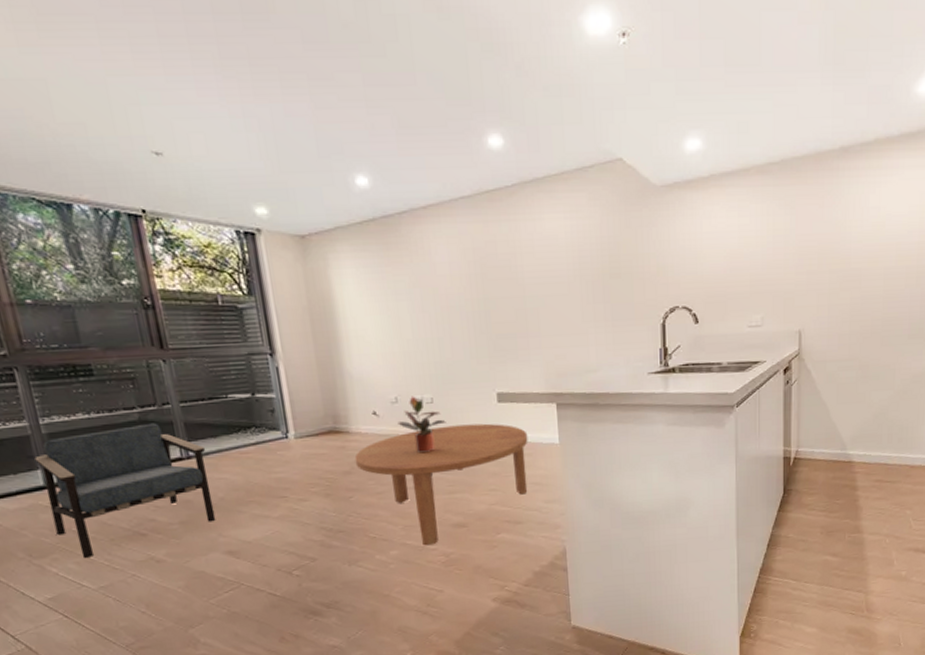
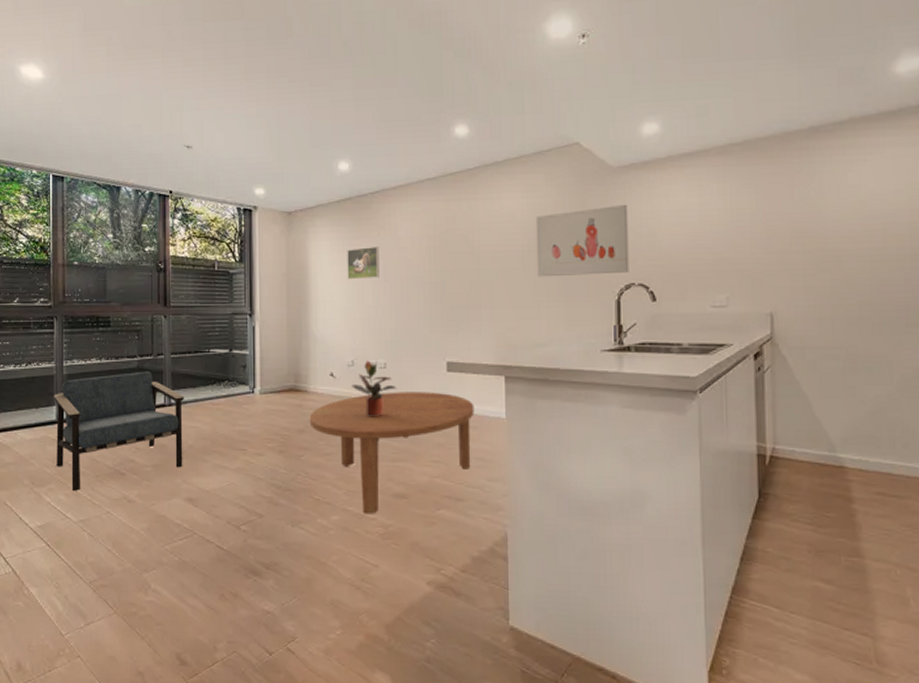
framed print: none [377,274,417,312] -> present [347,247,379,280]
wall art: none [580,225,673,303] -> present [536,204,629,278]

